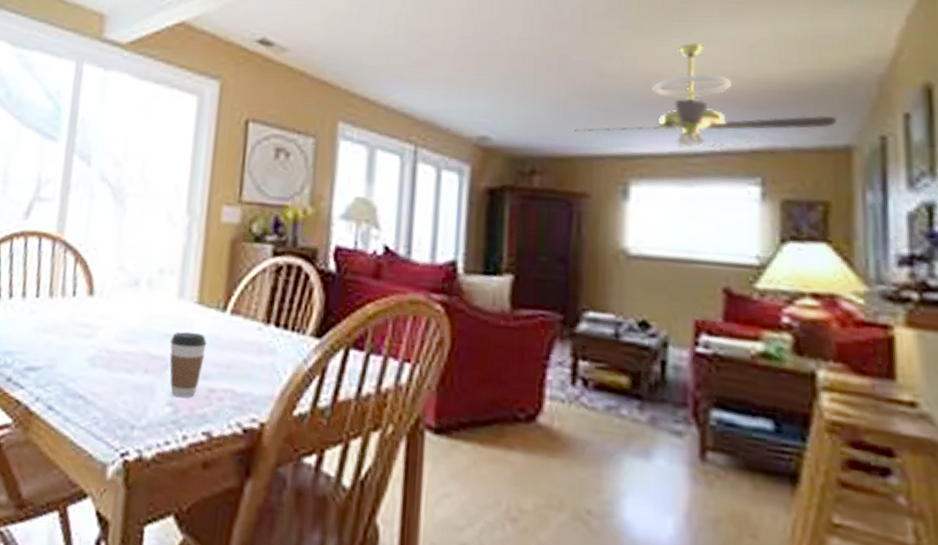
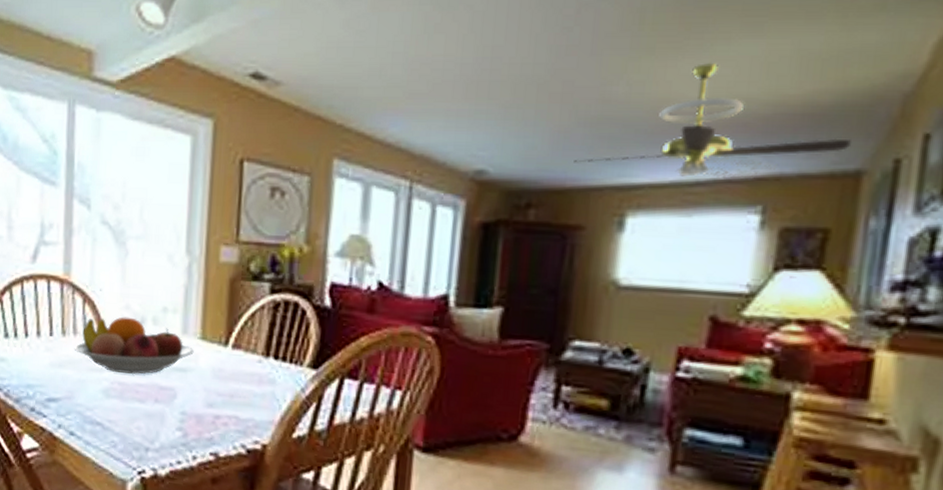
fruit bowl: none [60,278,190,341] -> present [74,317,194,374]
coffee cup: present [169,332,207,398] -> none [176,365,211,424]

